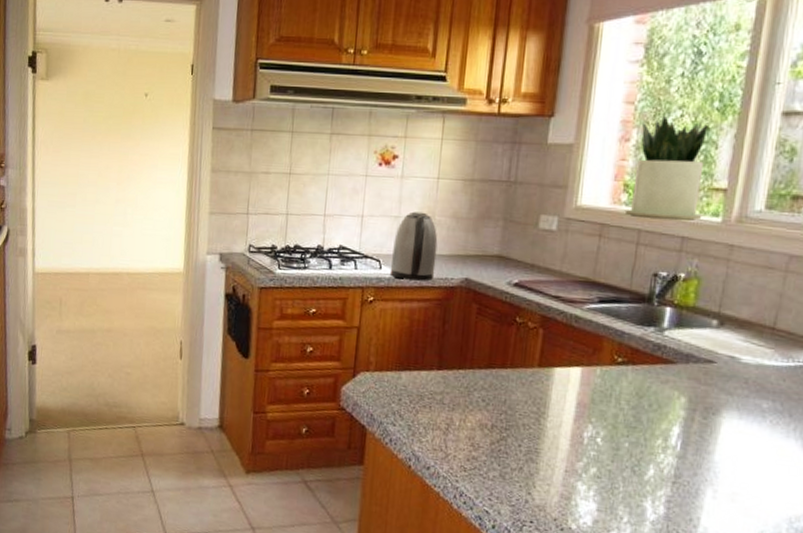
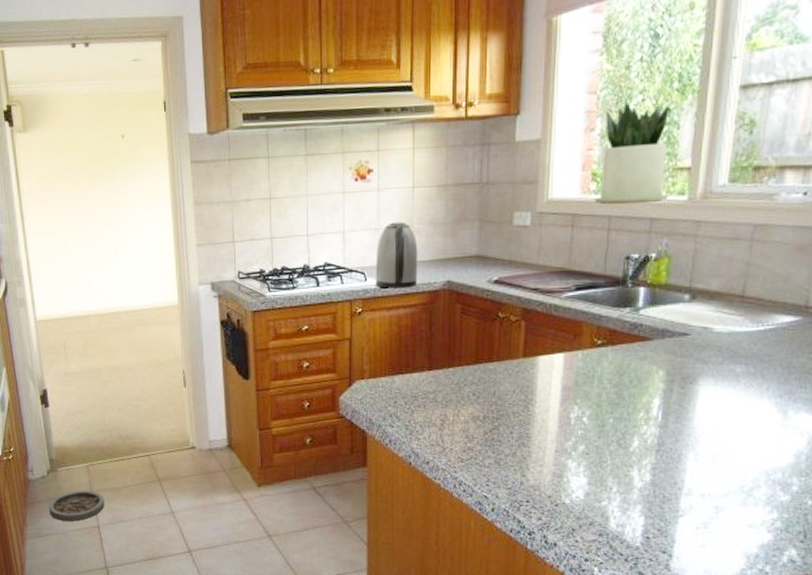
pet bowl: none [22,456,82,489] -> present [49,490,105,521]

